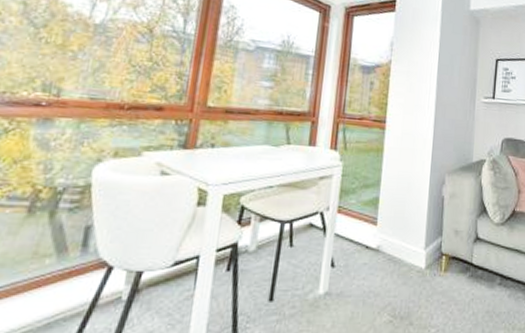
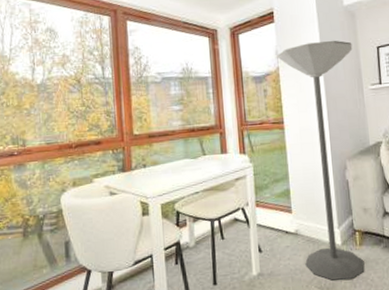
floor lamp: none [381,40,472,309] -> present [277,40,365,281]

